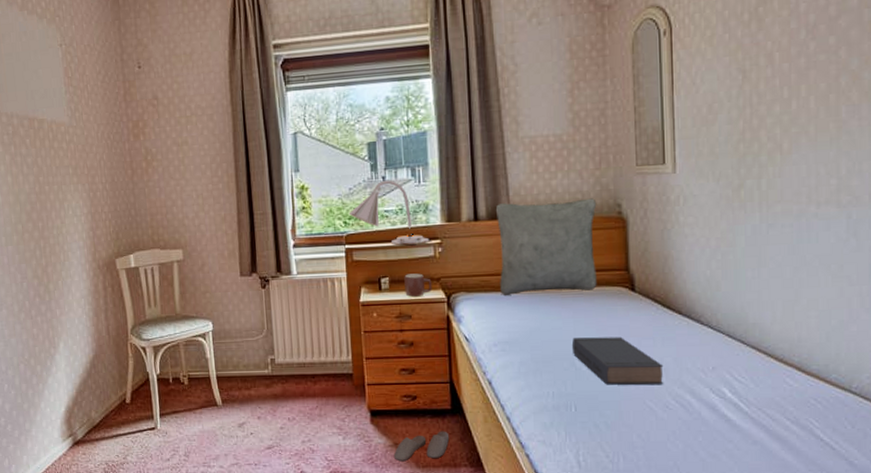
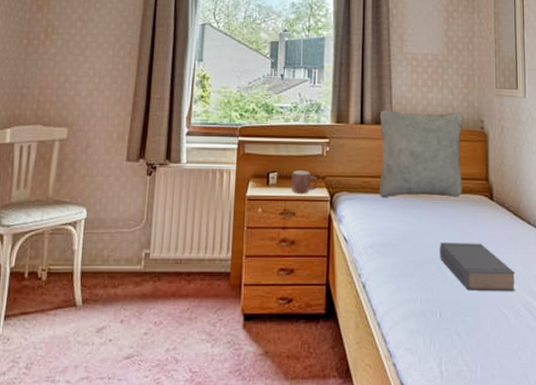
table lamp: present [348,180,432,246] -> none [245,78,321,143]
slippers: present [394,431,450,462] -> none [263,337,321,373]

